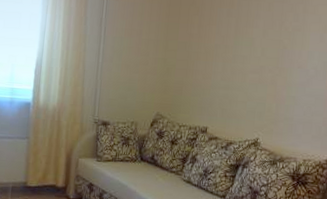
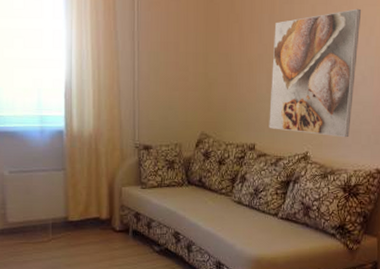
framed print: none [221,7,317,128] -> present [269,8,362,138]

